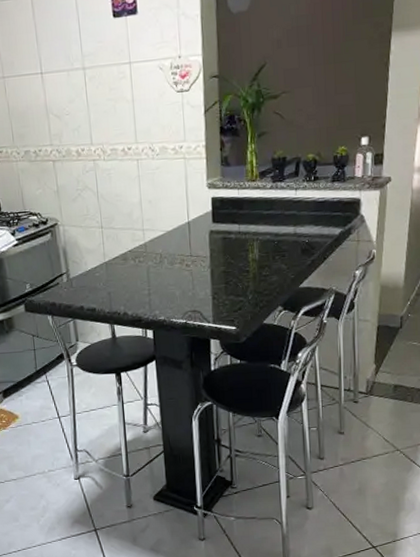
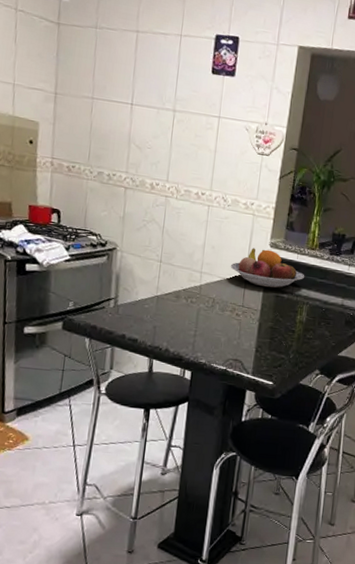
fruit bowl: none [170,191,250,232] -> present [230,248,305,288]

